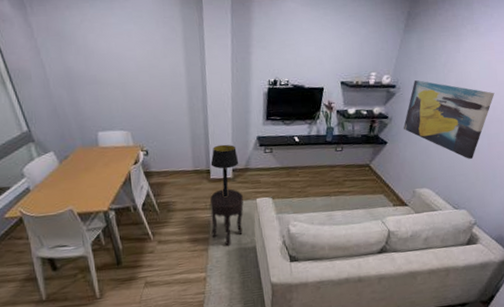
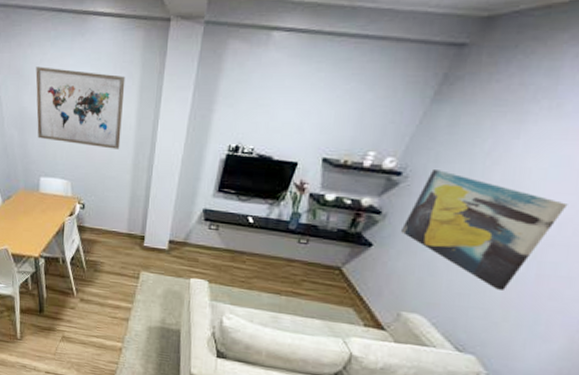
wall art: none [77,27,174,97] -> present [35,67,126,149]
side table: present [209,188,244,246] -> none [135,259,177,322]
table lamp: present [210,144,239,198] -> none [146,211,178,270]

